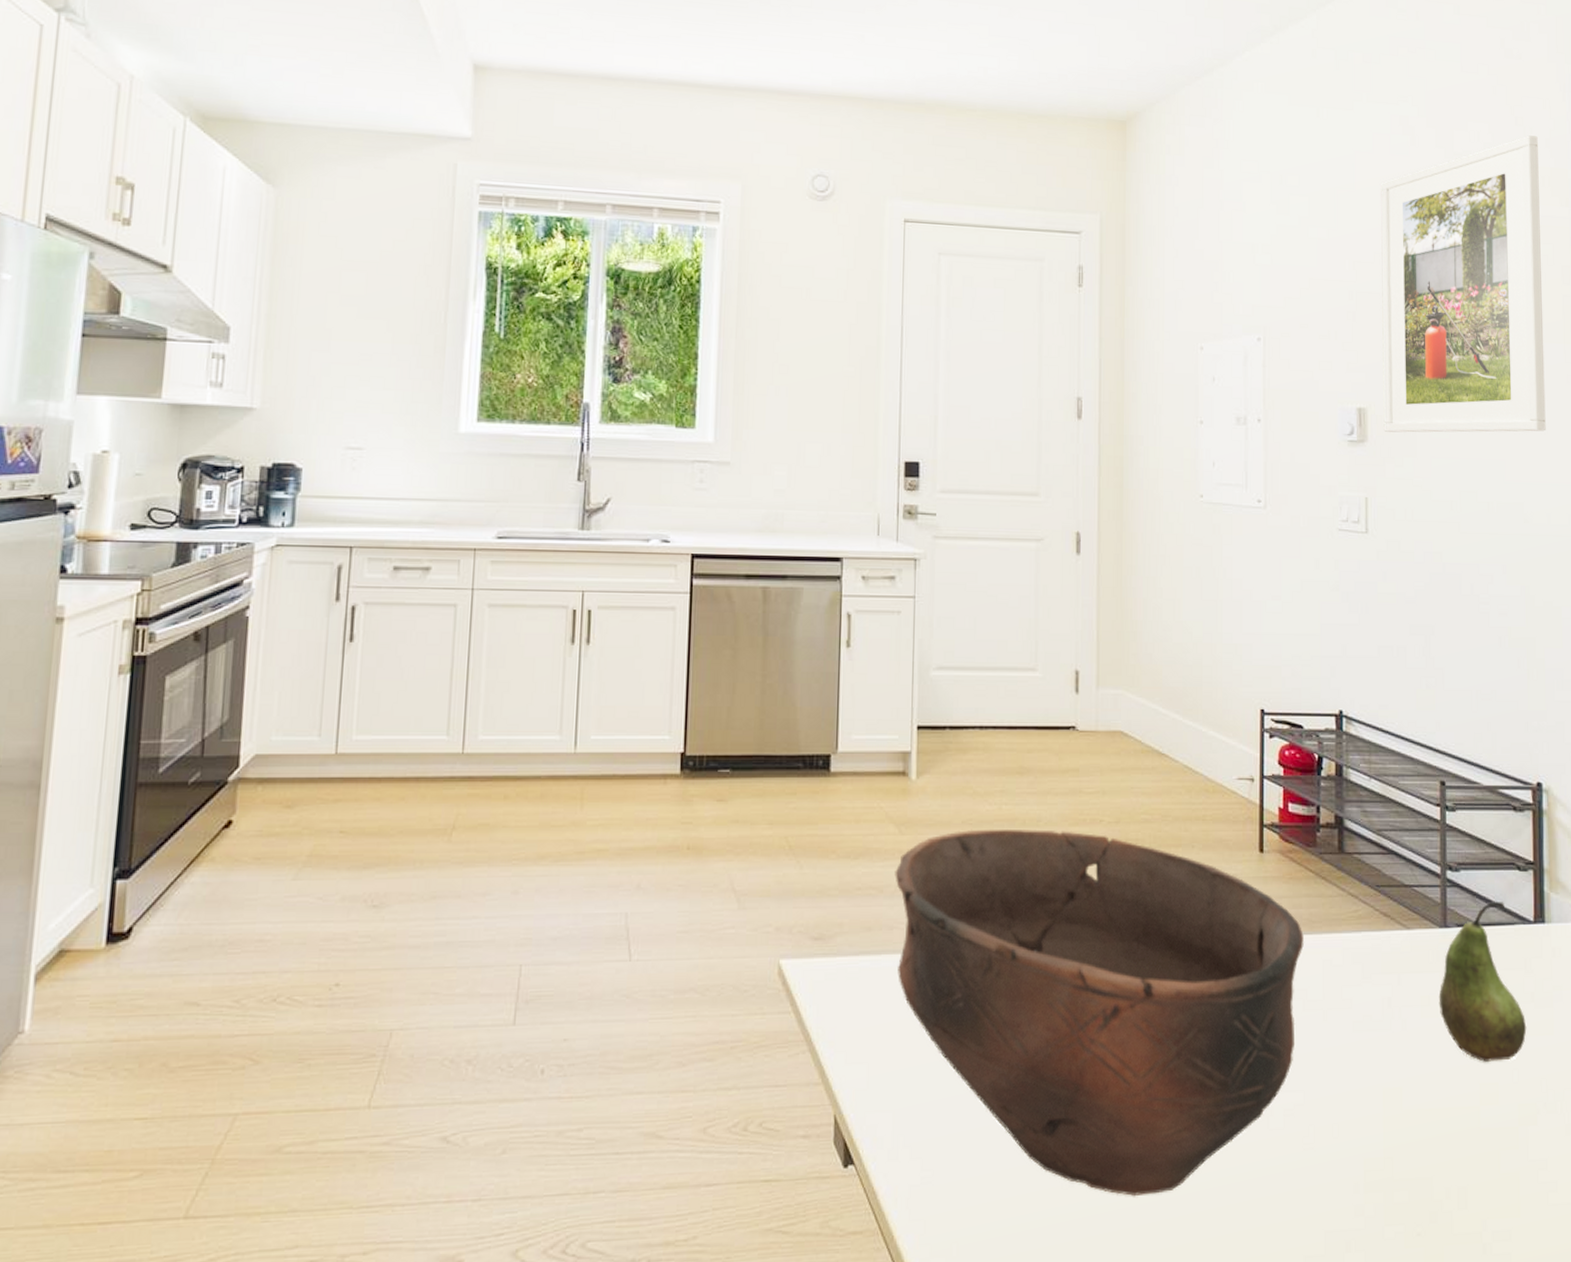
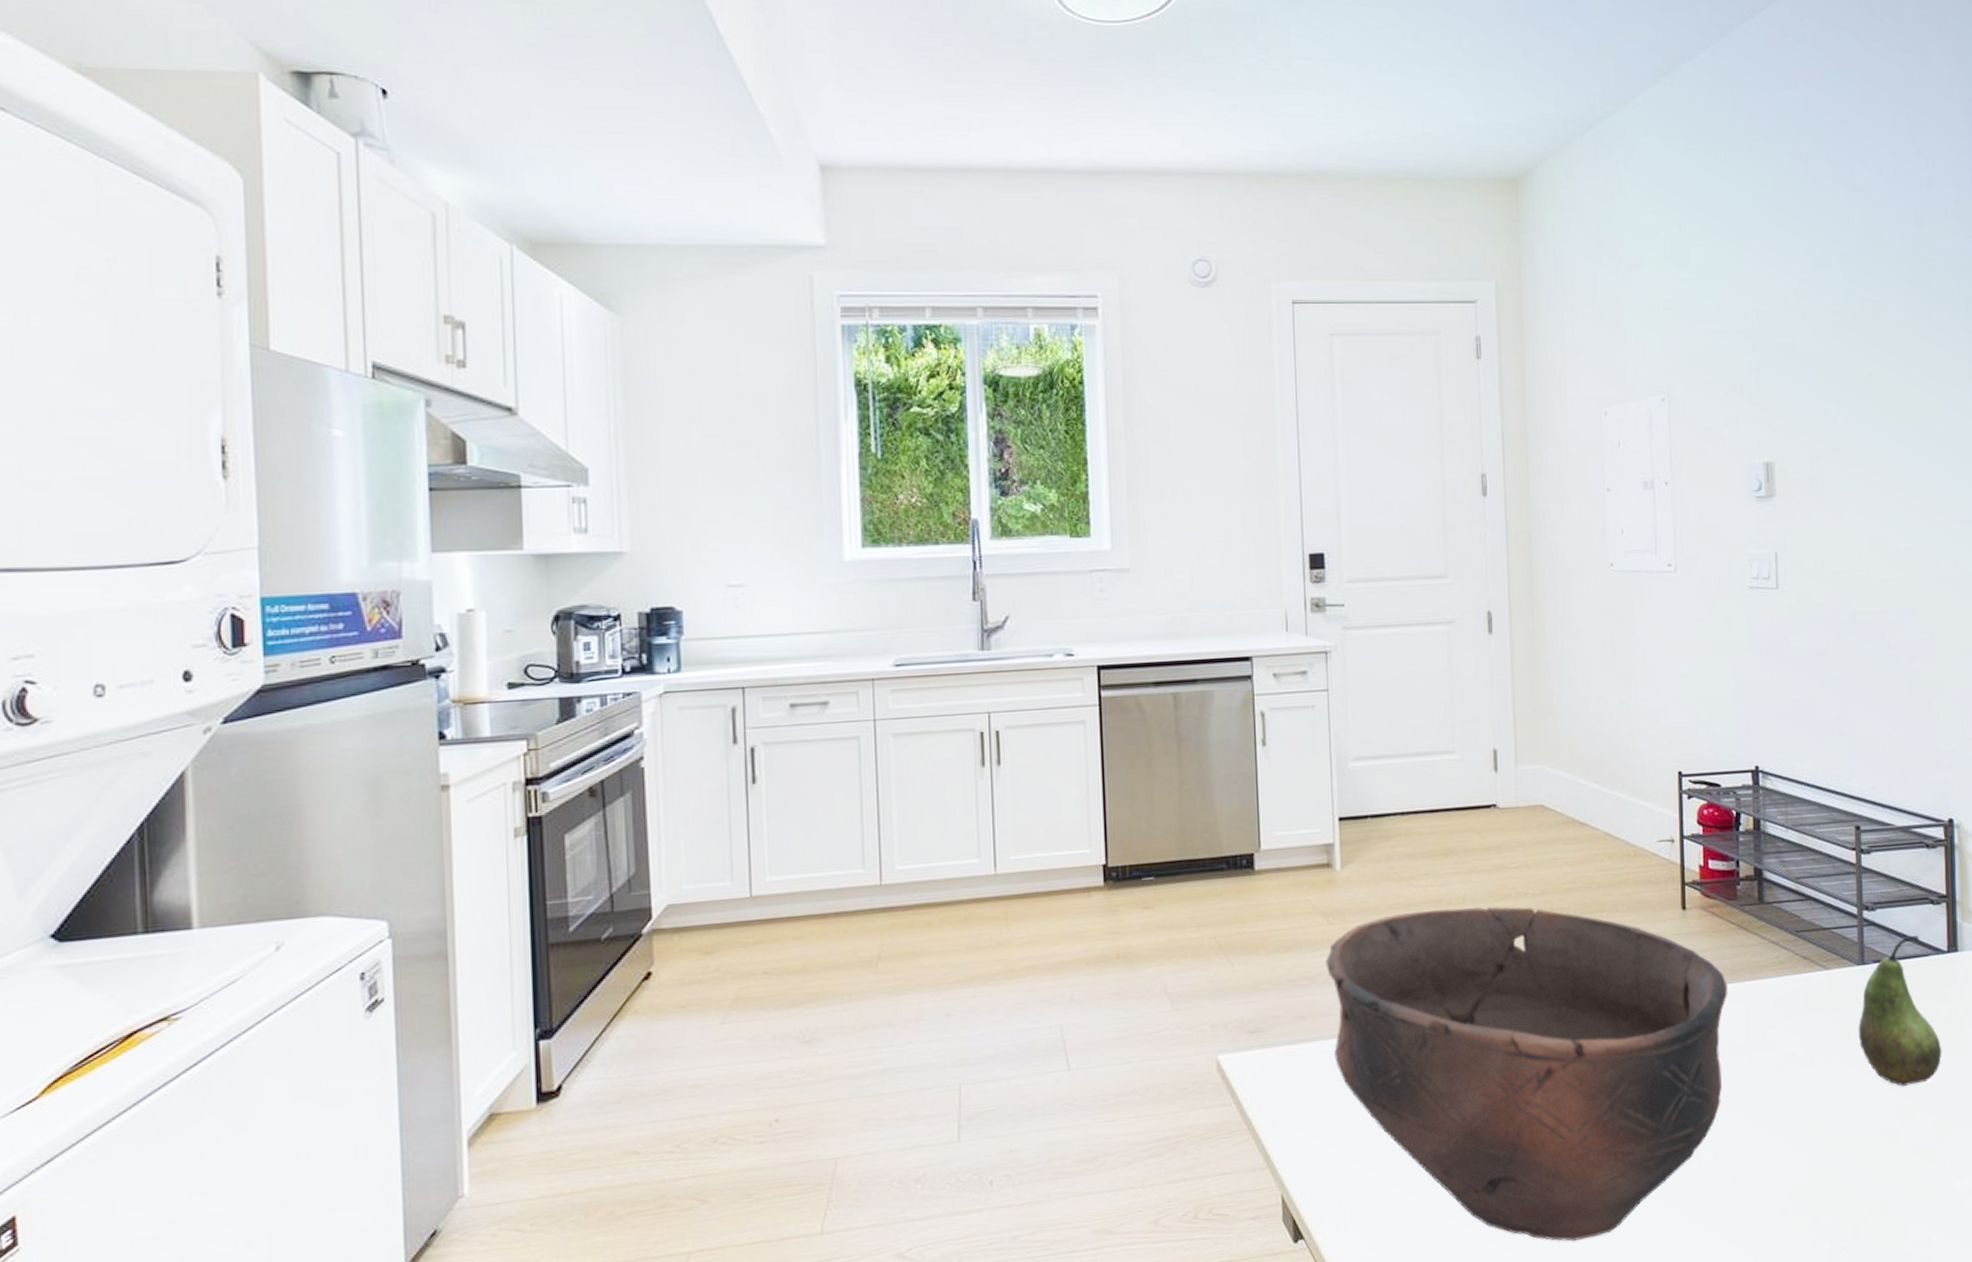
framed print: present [1381,135,1546,433] -> none [1782,165,1953,485]

